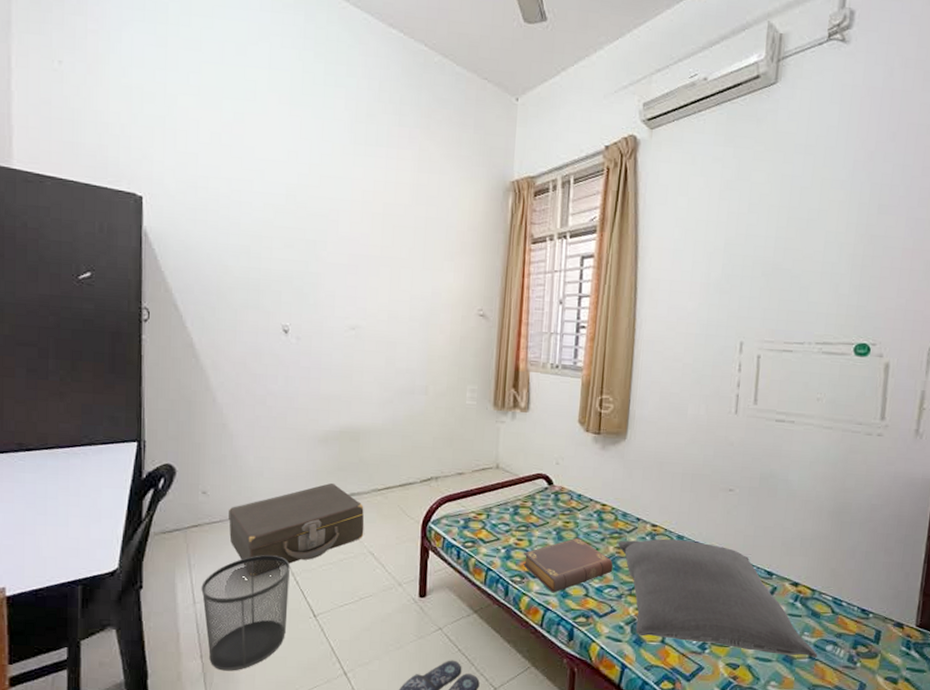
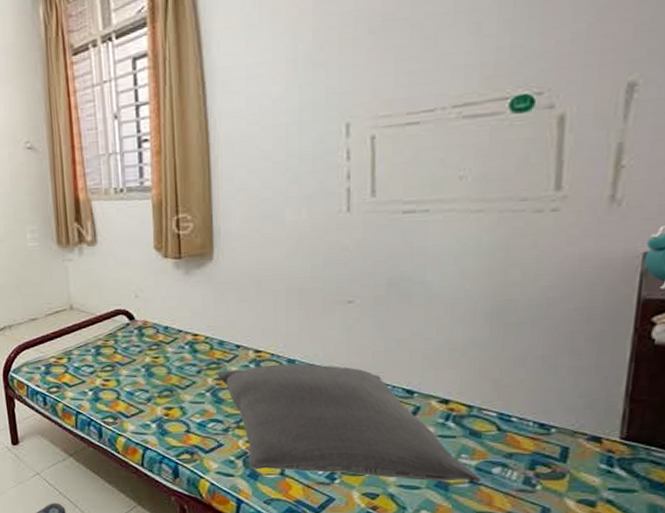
book: present [523,537,613,593] -> none [113,372,215,431]

